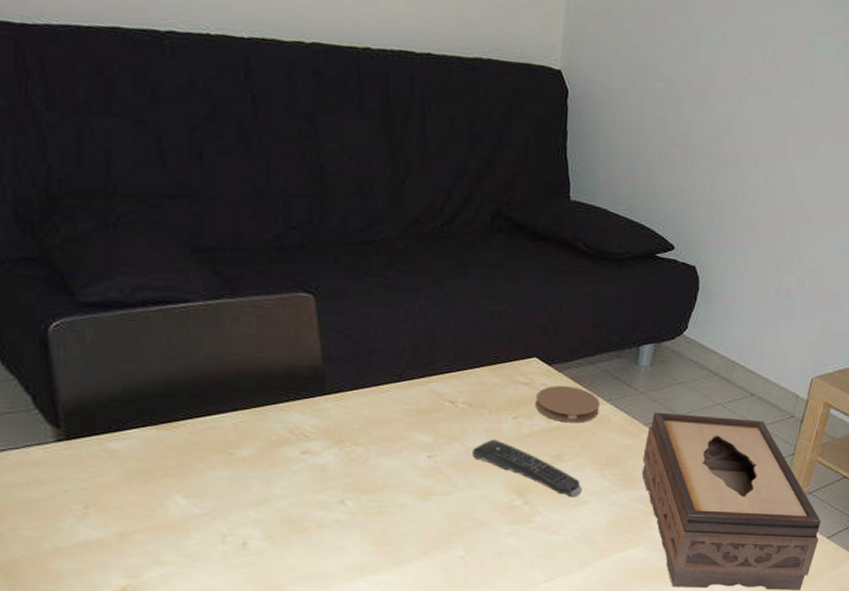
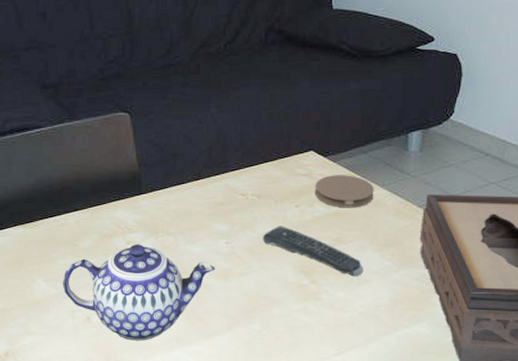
teapot: none [211,455,413,570] -> present [63,244,215,341]

